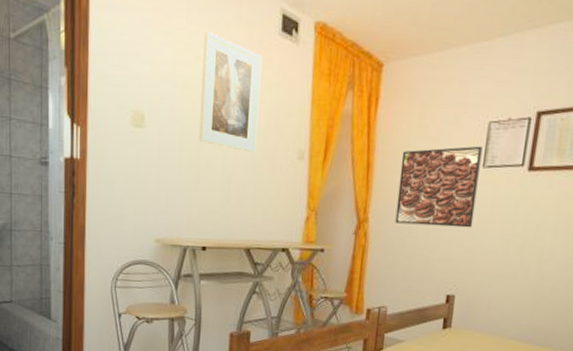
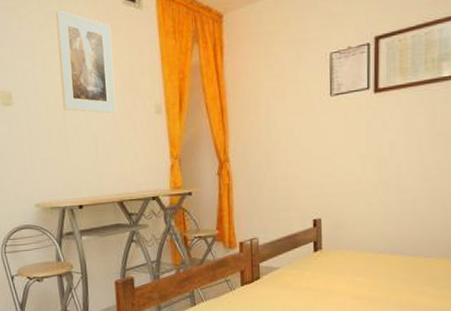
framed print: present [395,146,482,228] -> none [252,76,328,159]

